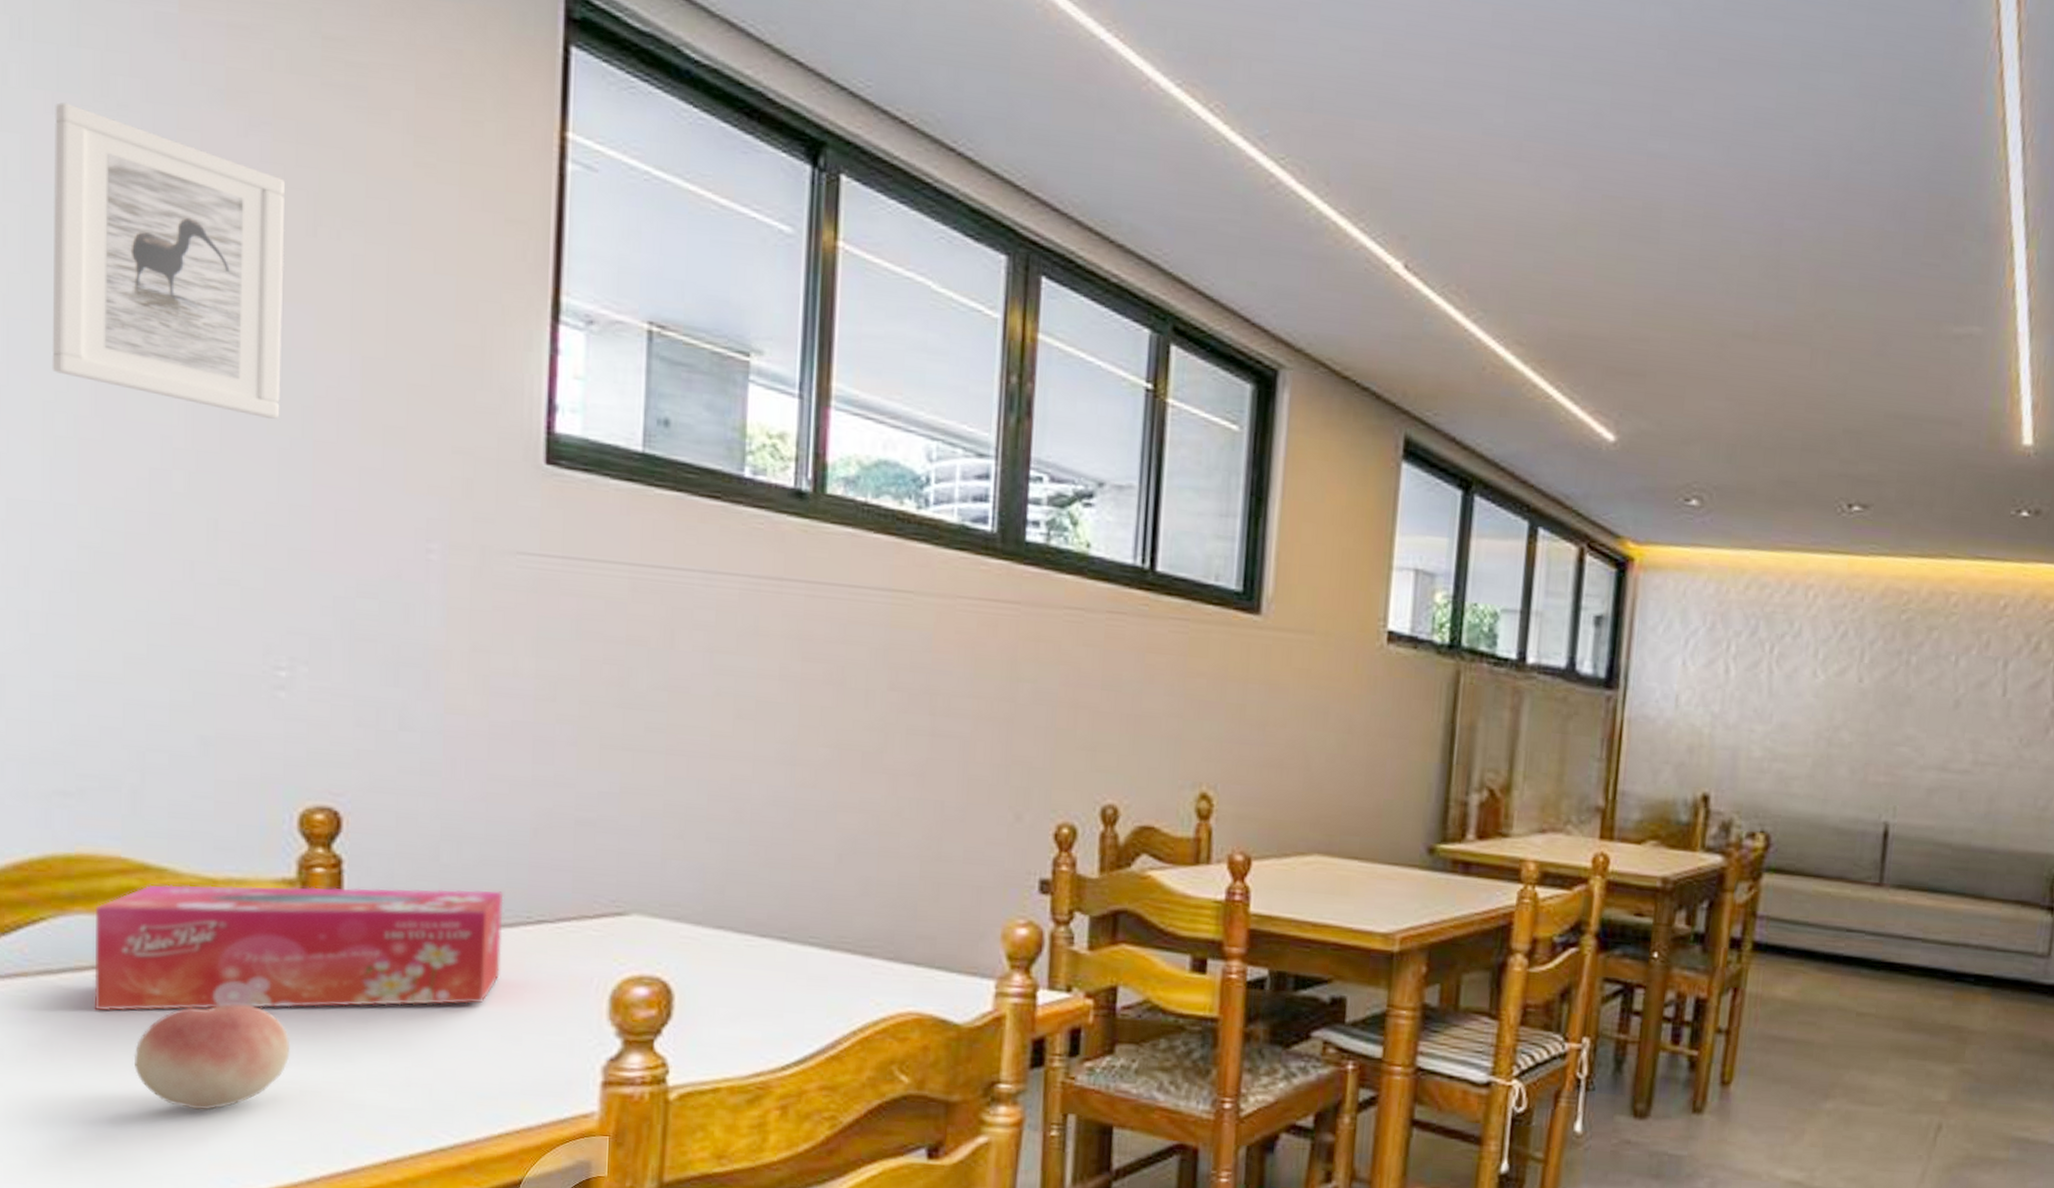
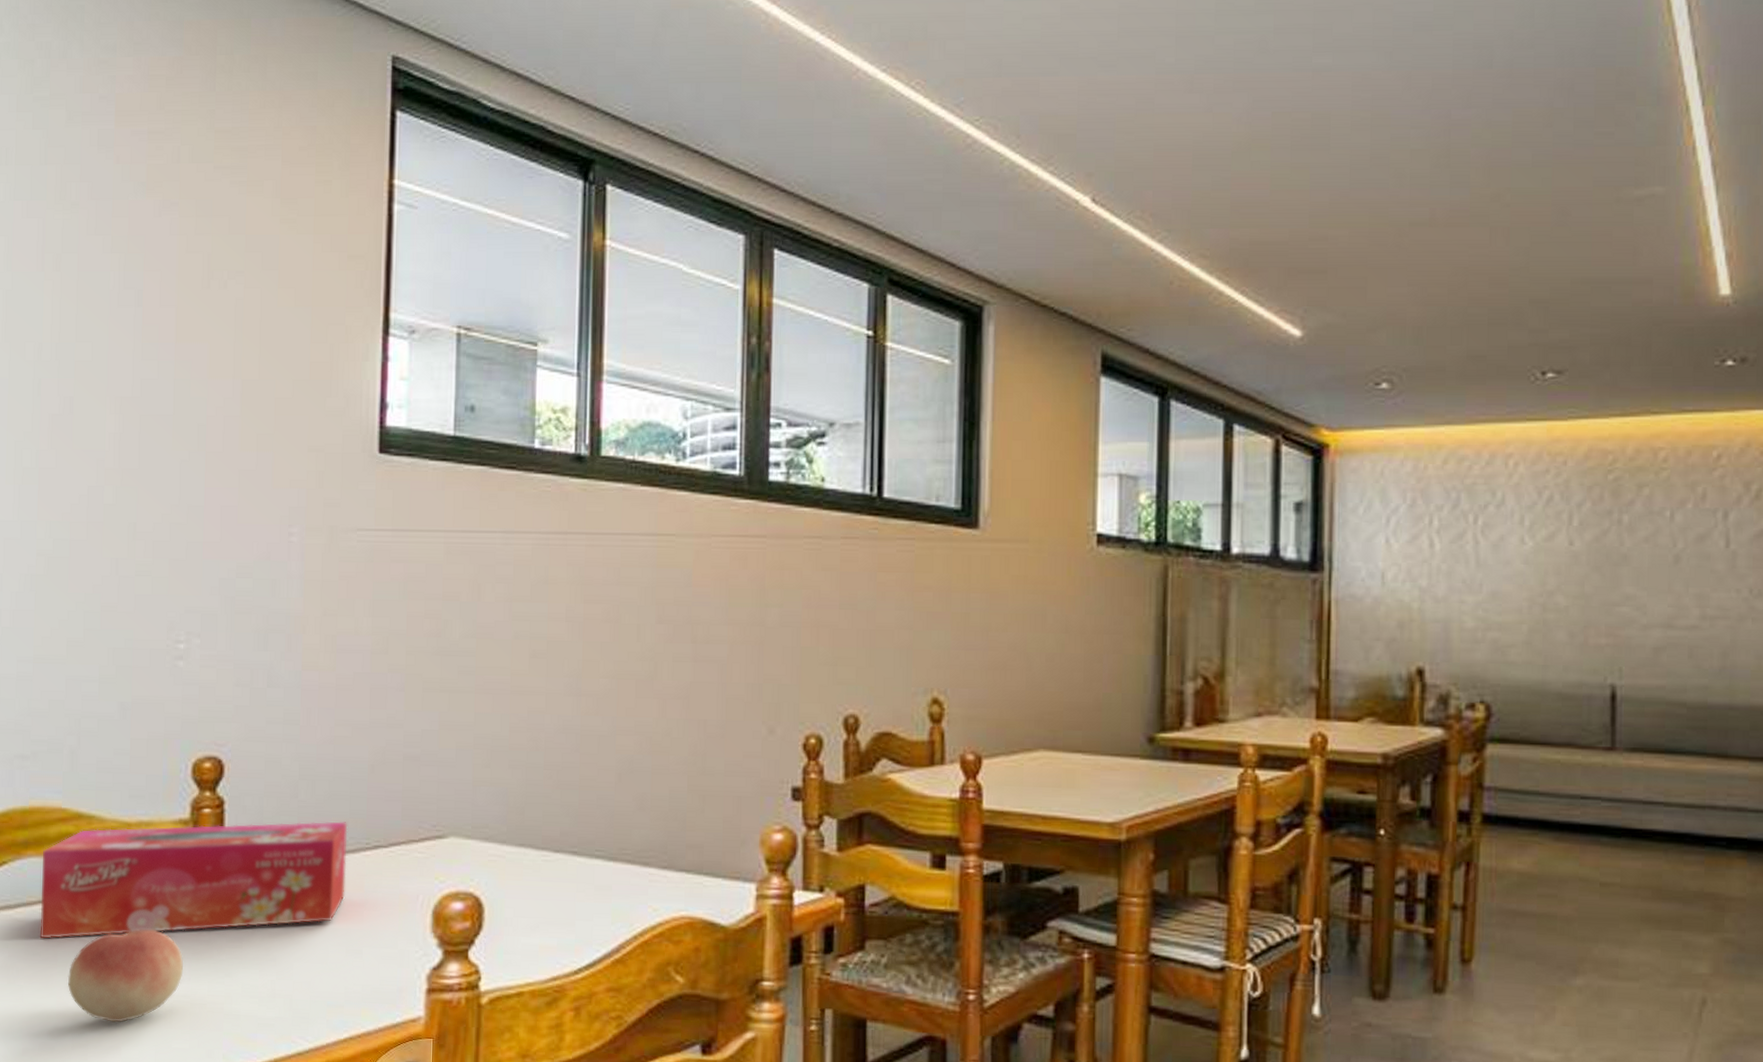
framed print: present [52,102,285,419] -> none [22,208,187,437]

